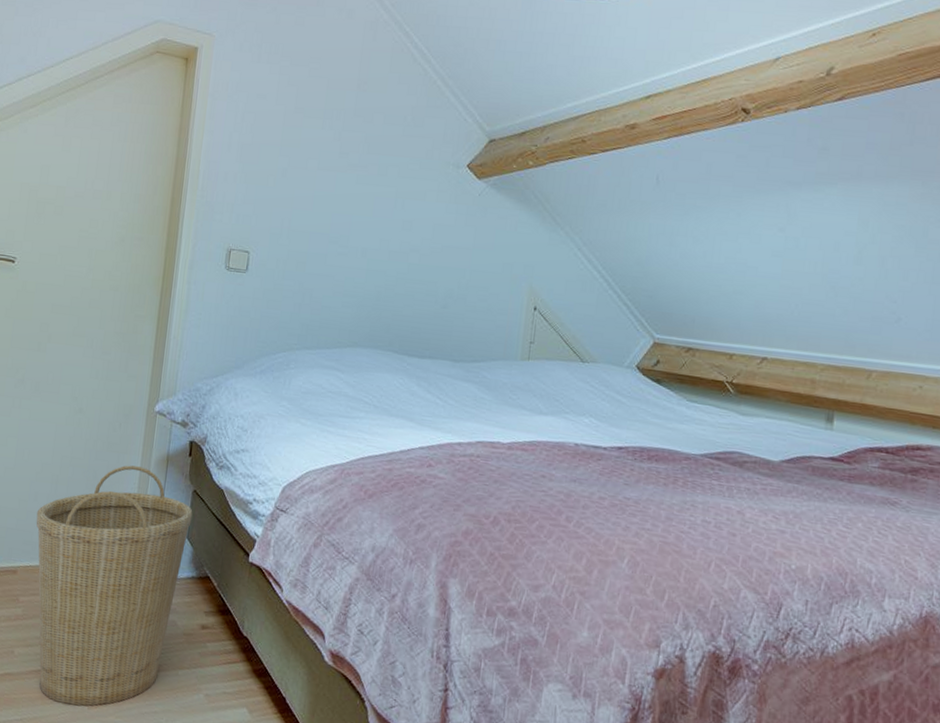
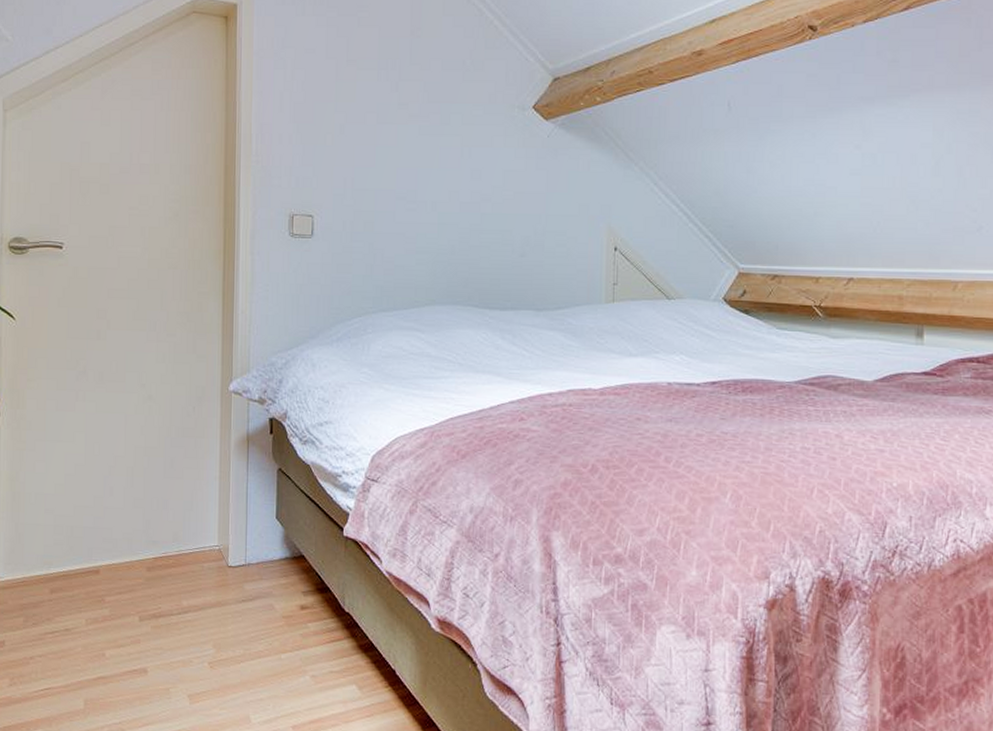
basket: present [36,465,193,706] -> none [114,449,280,702]

